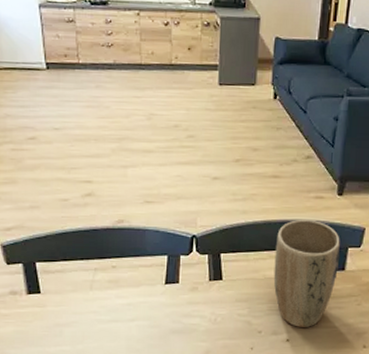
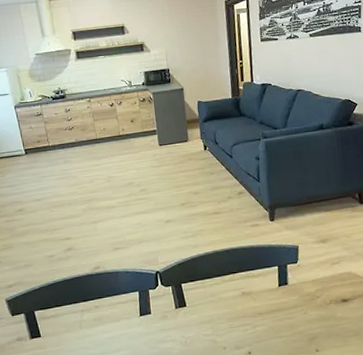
plant pot: present [273,219,341,327] -> none [225,245,282,340]

